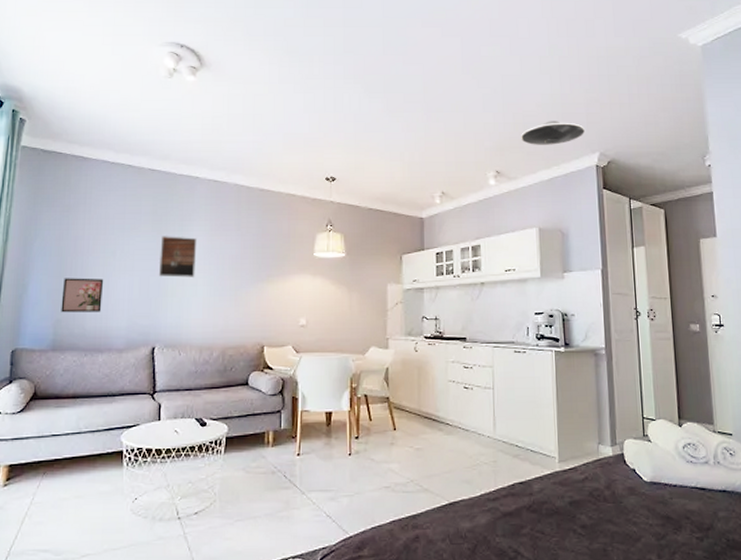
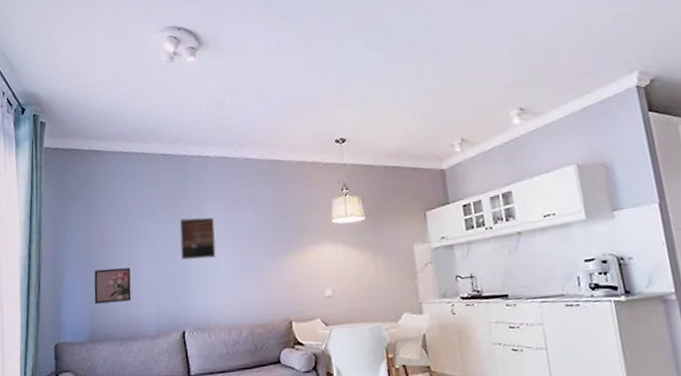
ceiling light: present [521,121,585,145] -> none [543,42,618,74]

